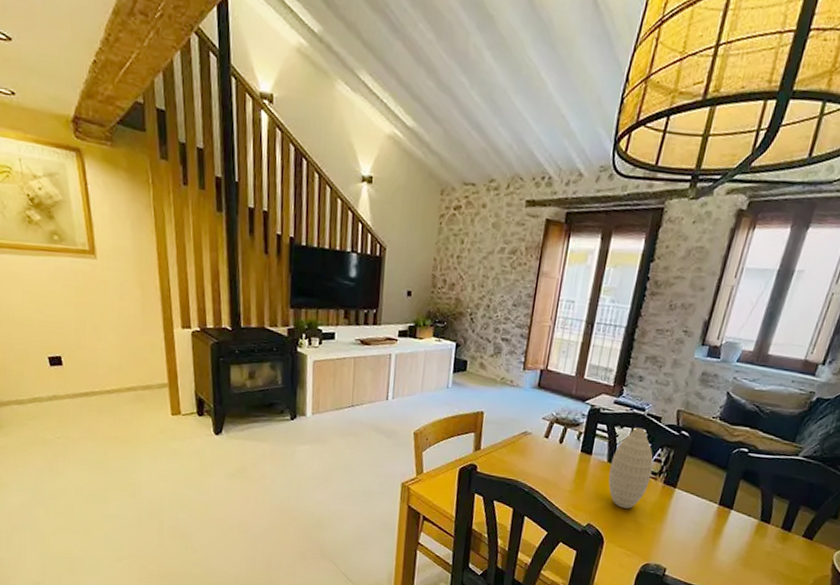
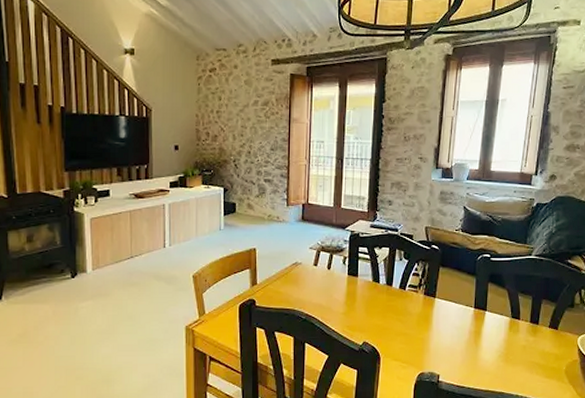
vase: present [608,427,654,509] -> none [375,246,413,323]

